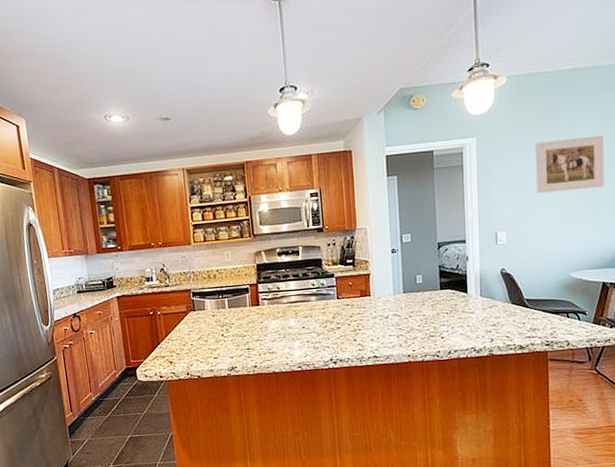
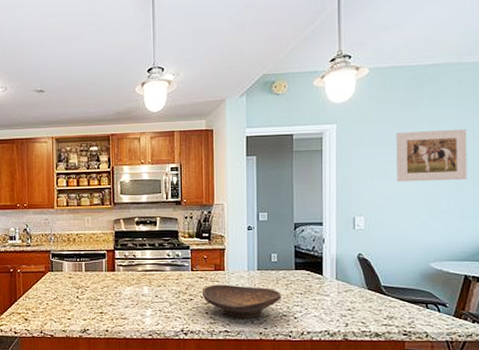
decorative bowl: none [348,310,428,343] -> present [201,284,281,318]

